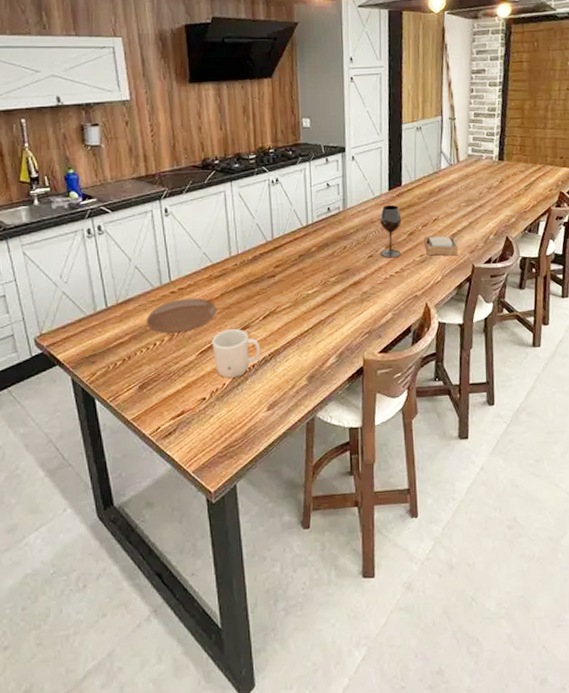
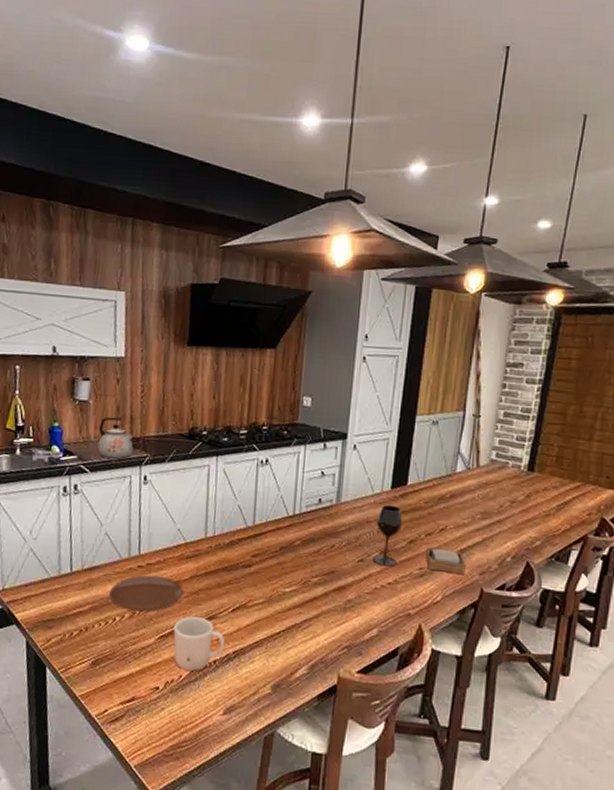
kettle: none [115,157,151,197] -> present [97,416,134,459]

